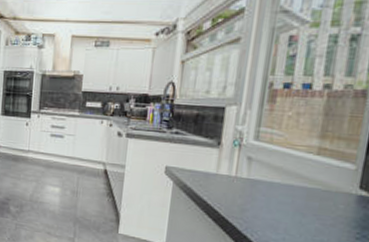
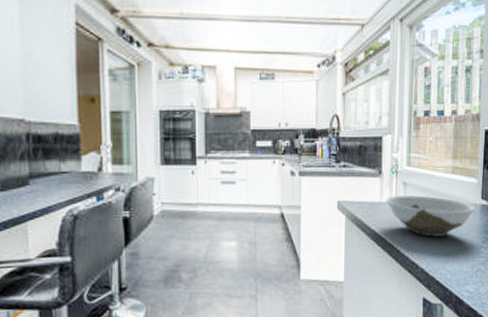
bowl: none [222,169,349,222] -> present [385,195,475,237]

